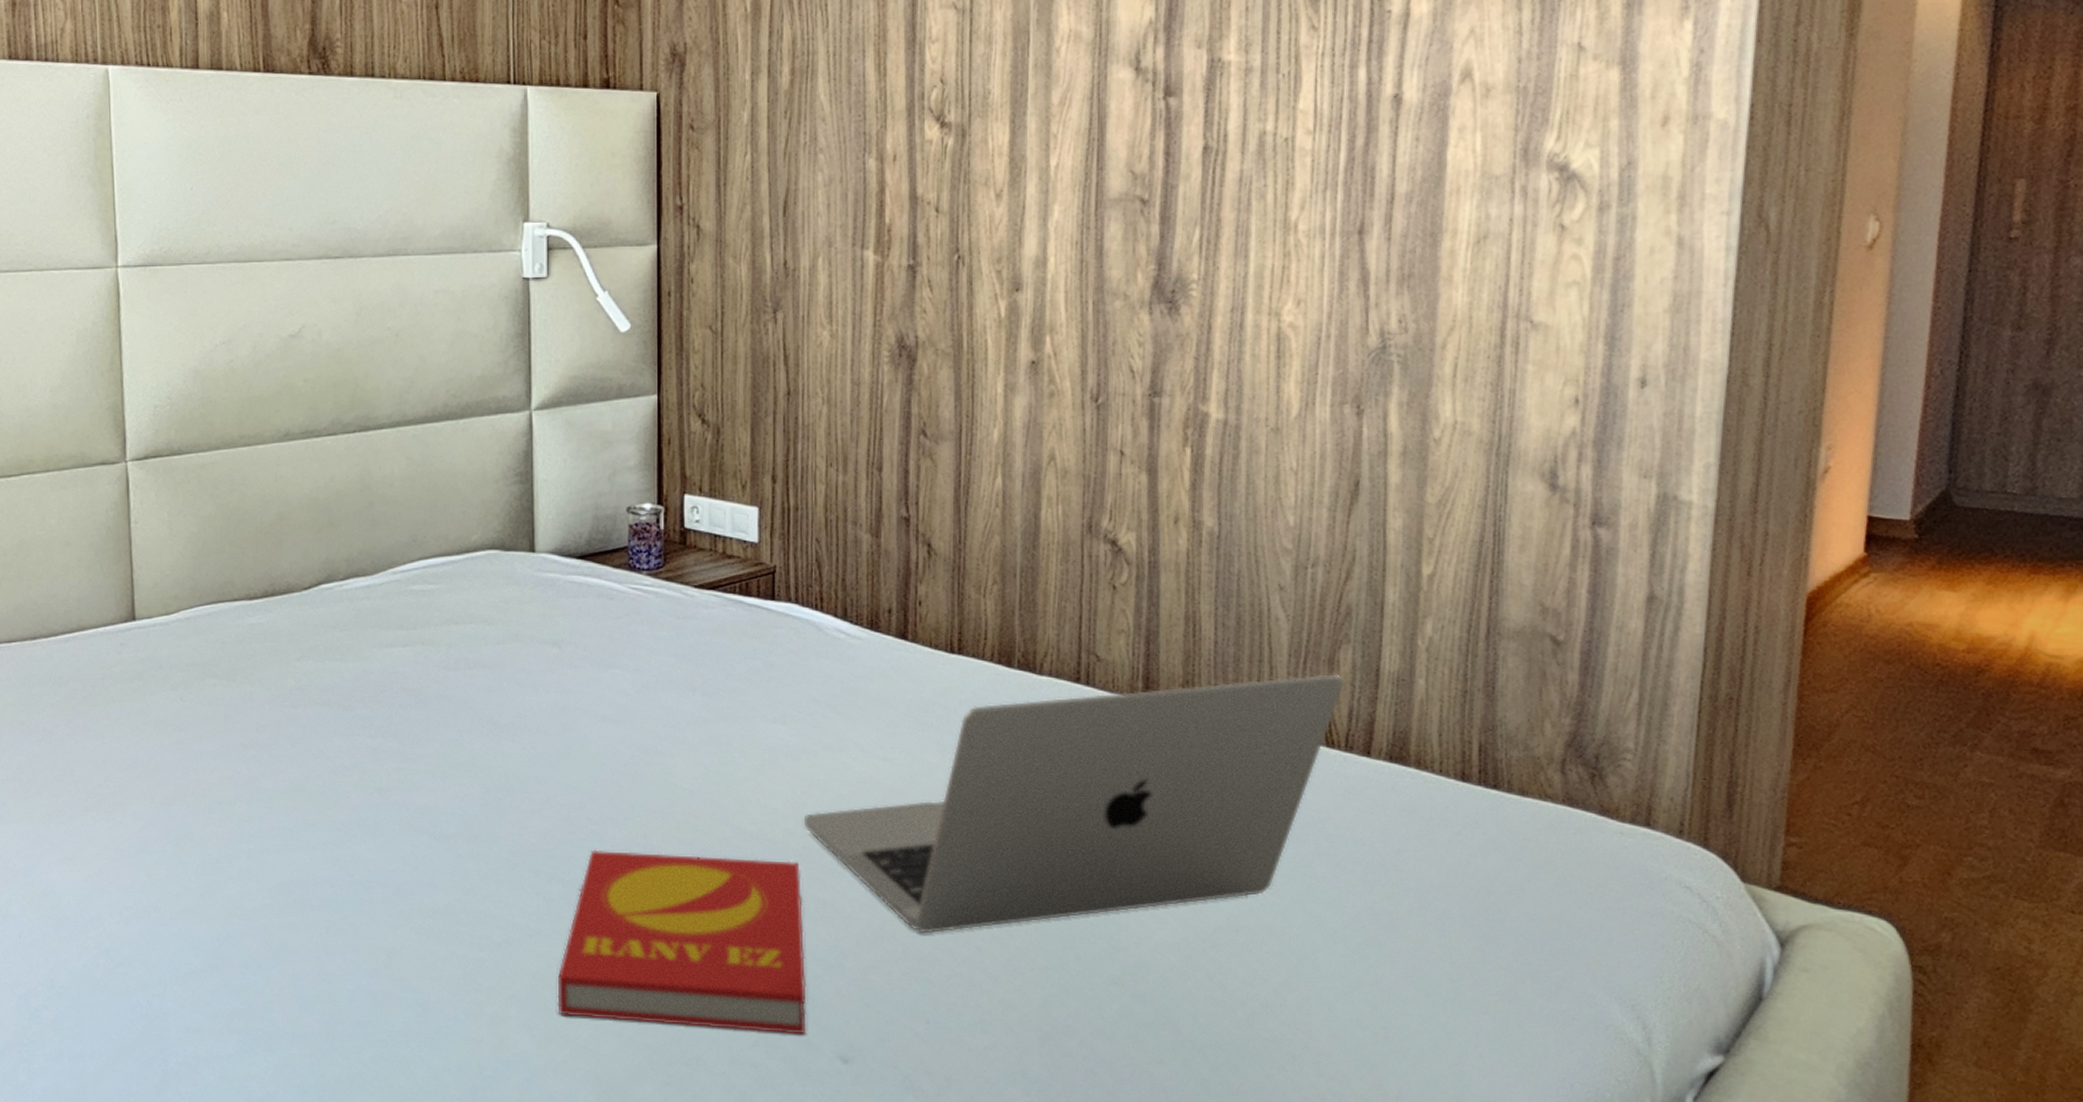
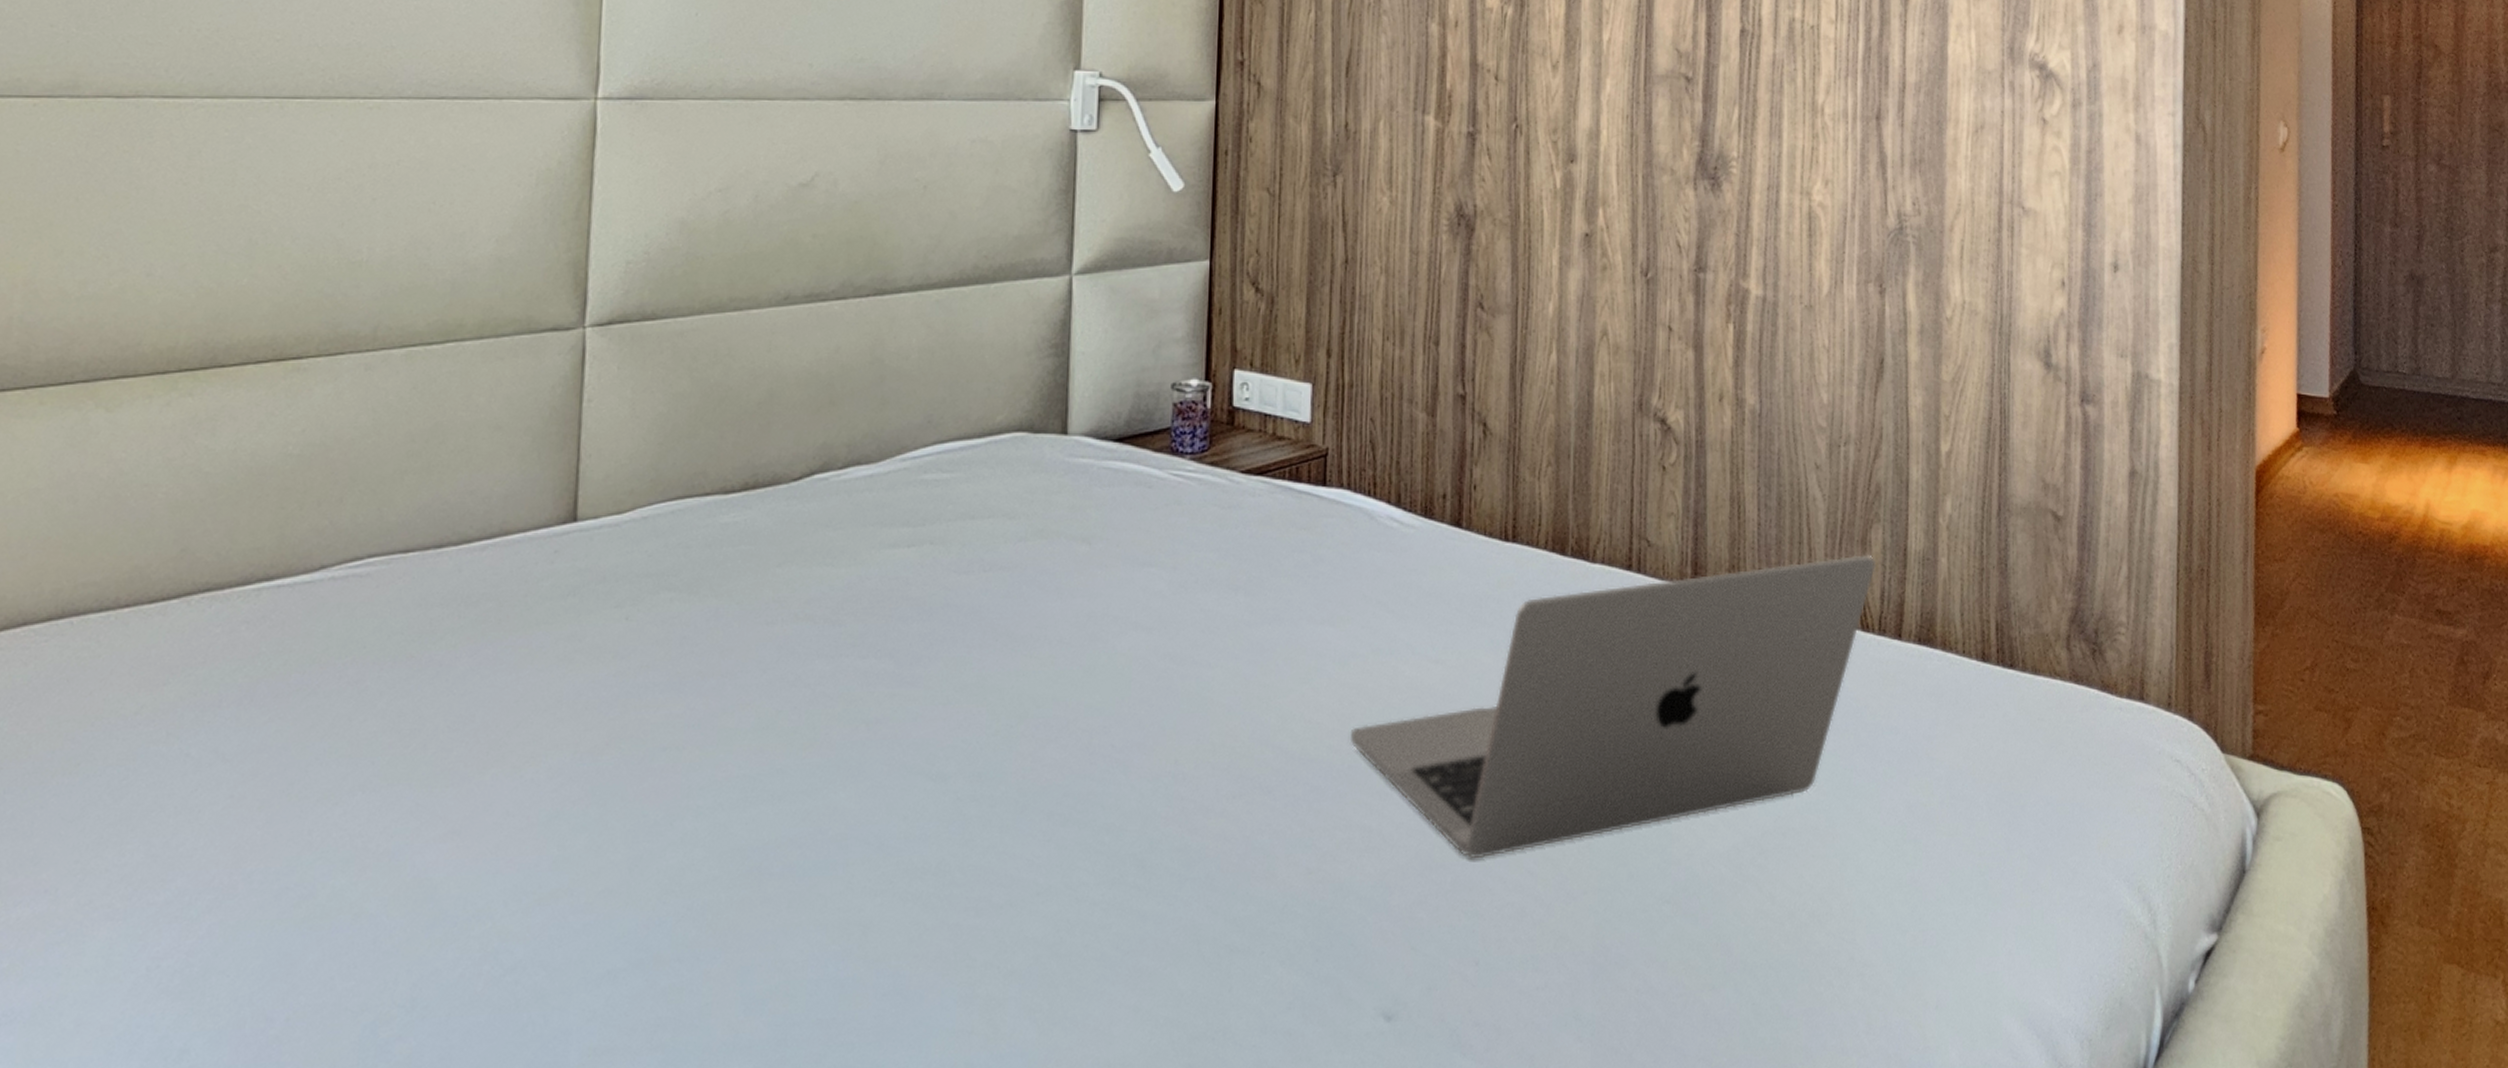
book: present [557,849,806,1035] -> none [1065,782,1349,992]

